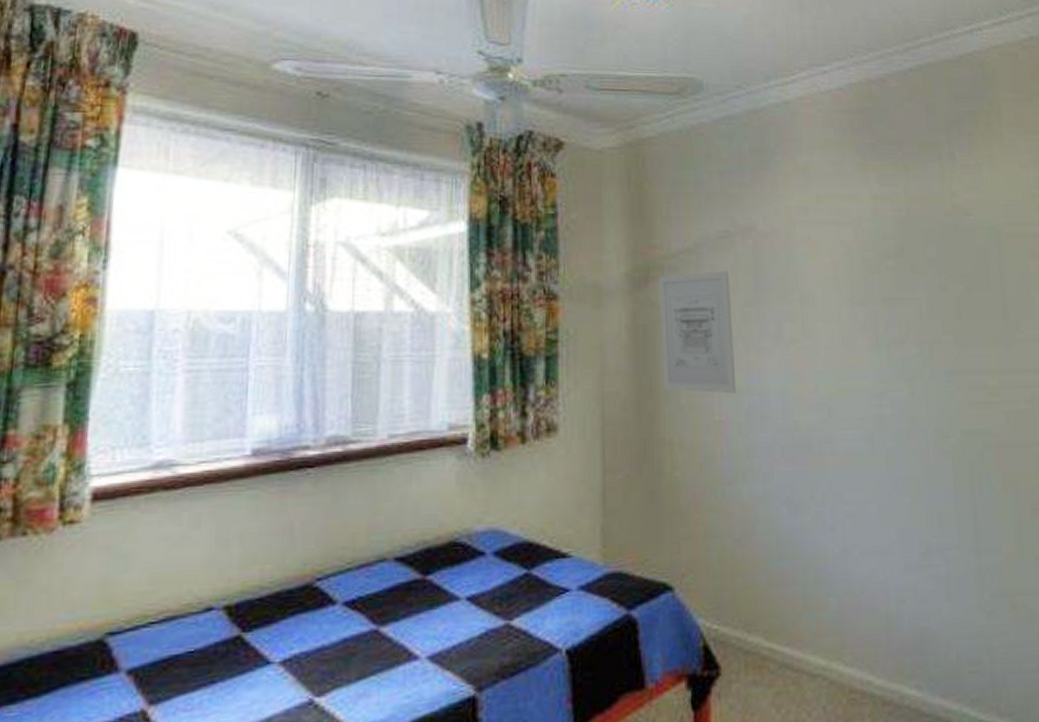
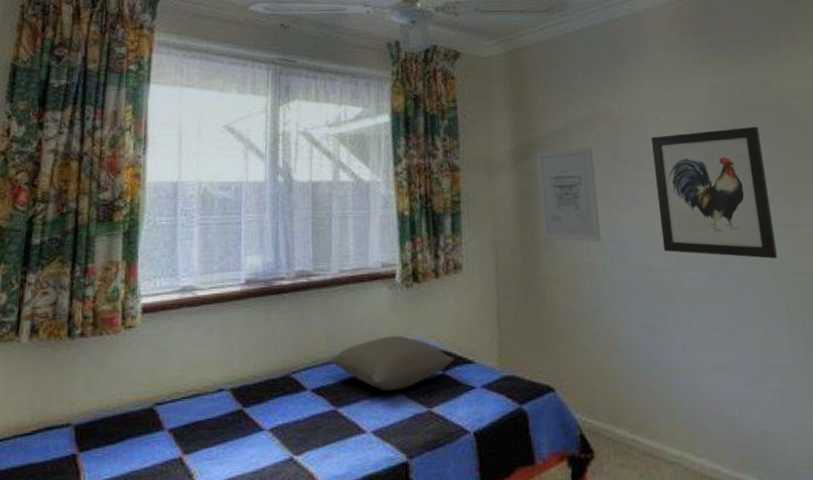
pillow: none [370,522,544,600] -> present [329,335,455,391]
wall art: none [800,249,945,414] -> present [651,126,778,259]

